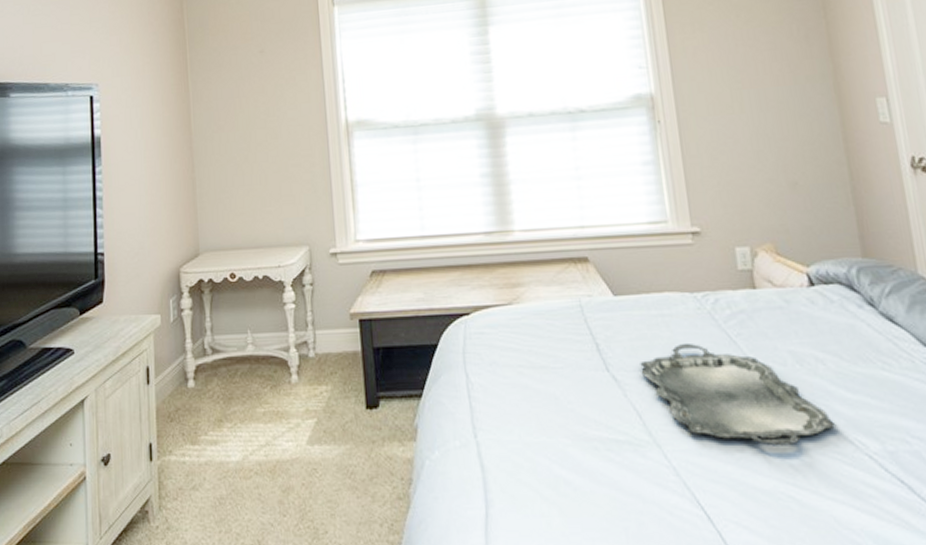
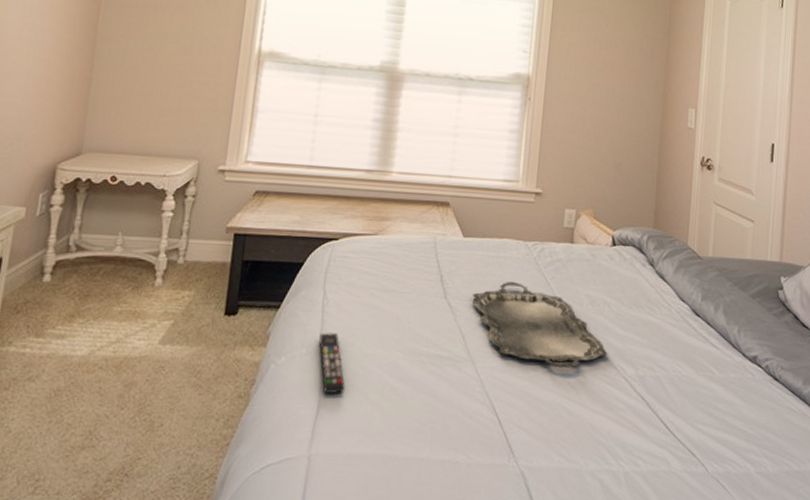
remote control: none [471,421,512,492] -> present [319,333,345,394]

